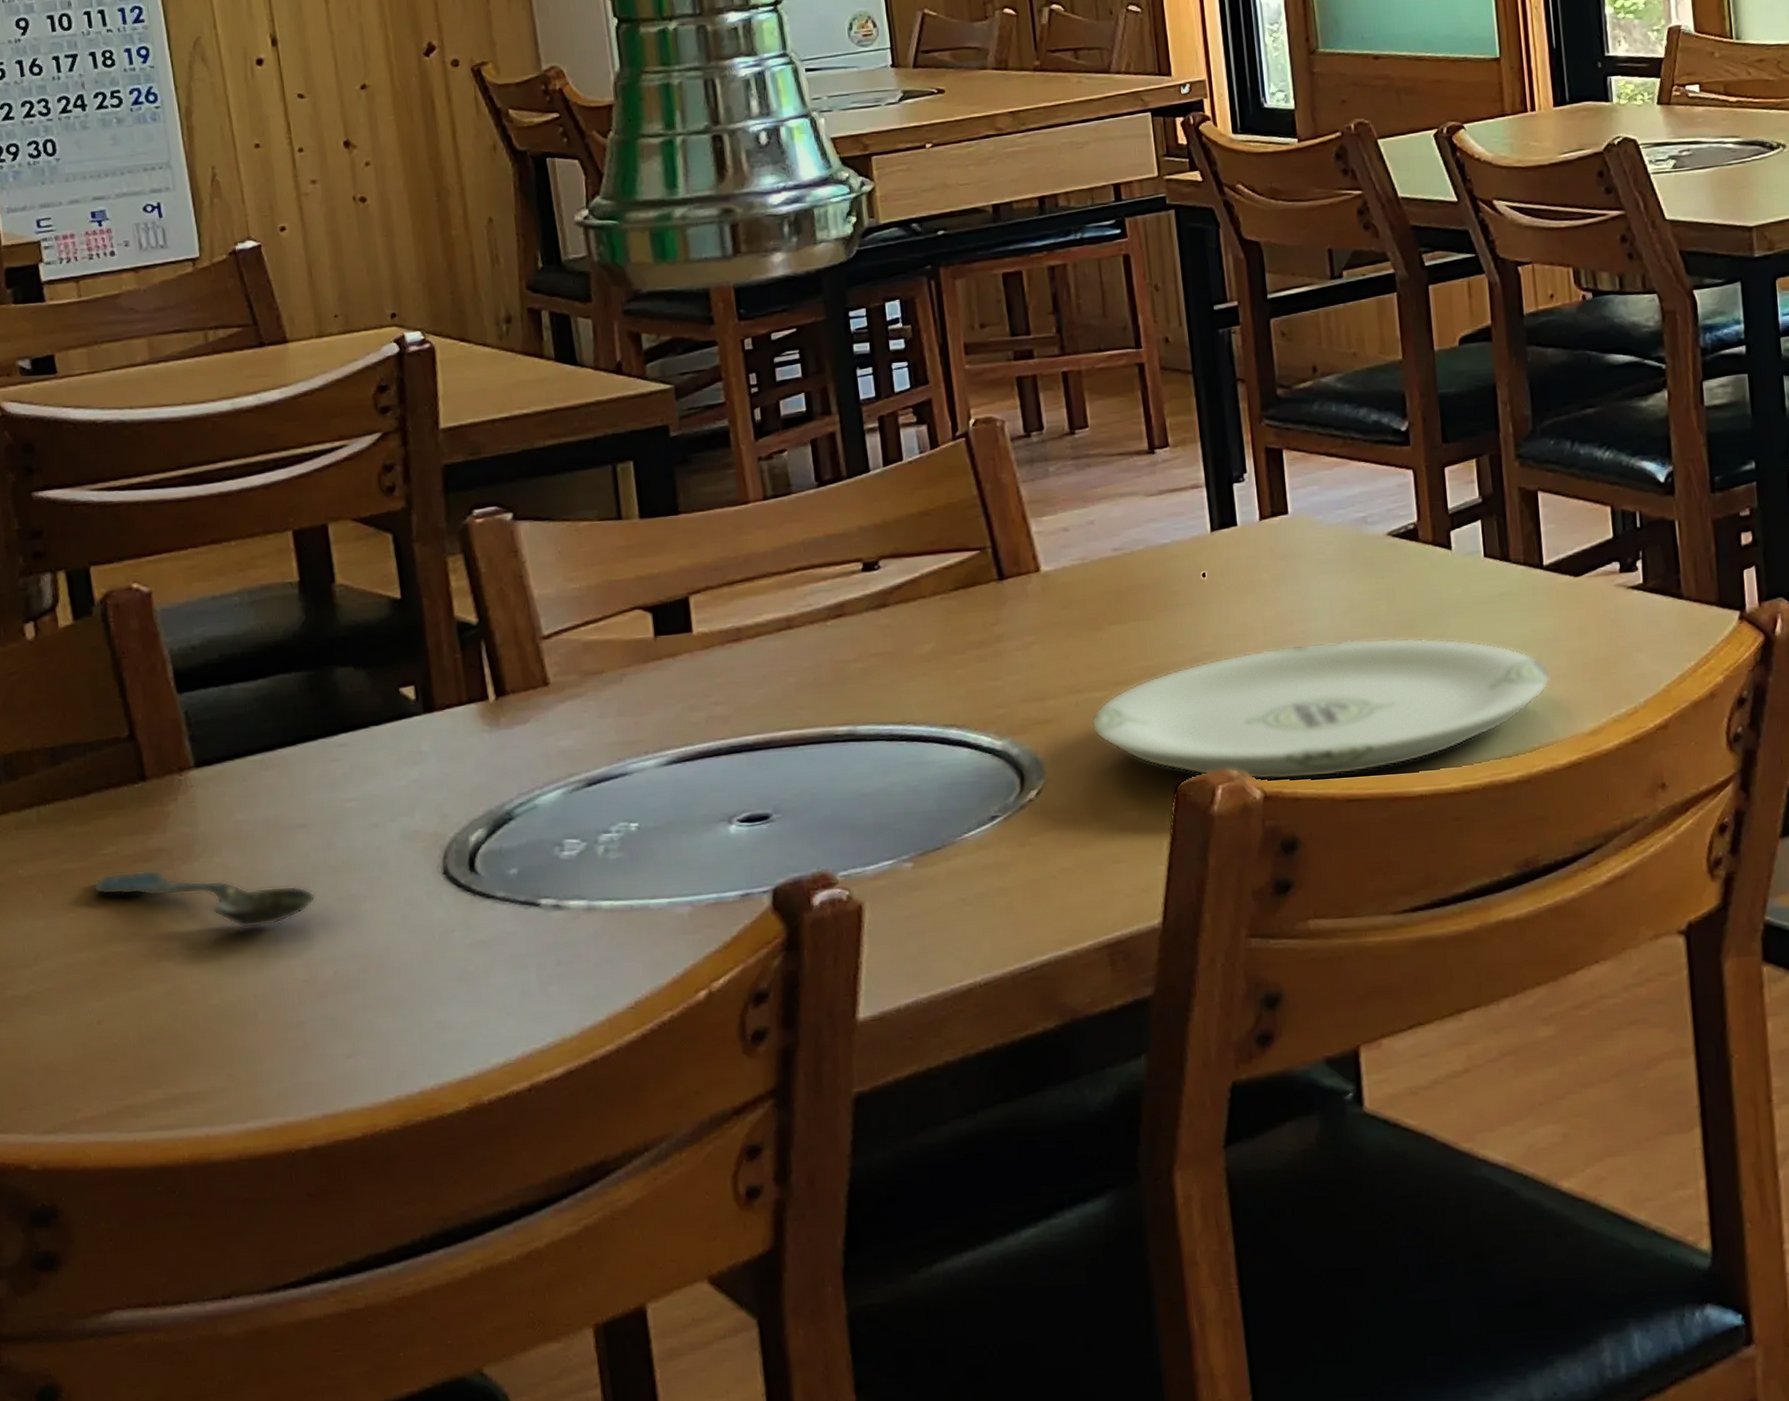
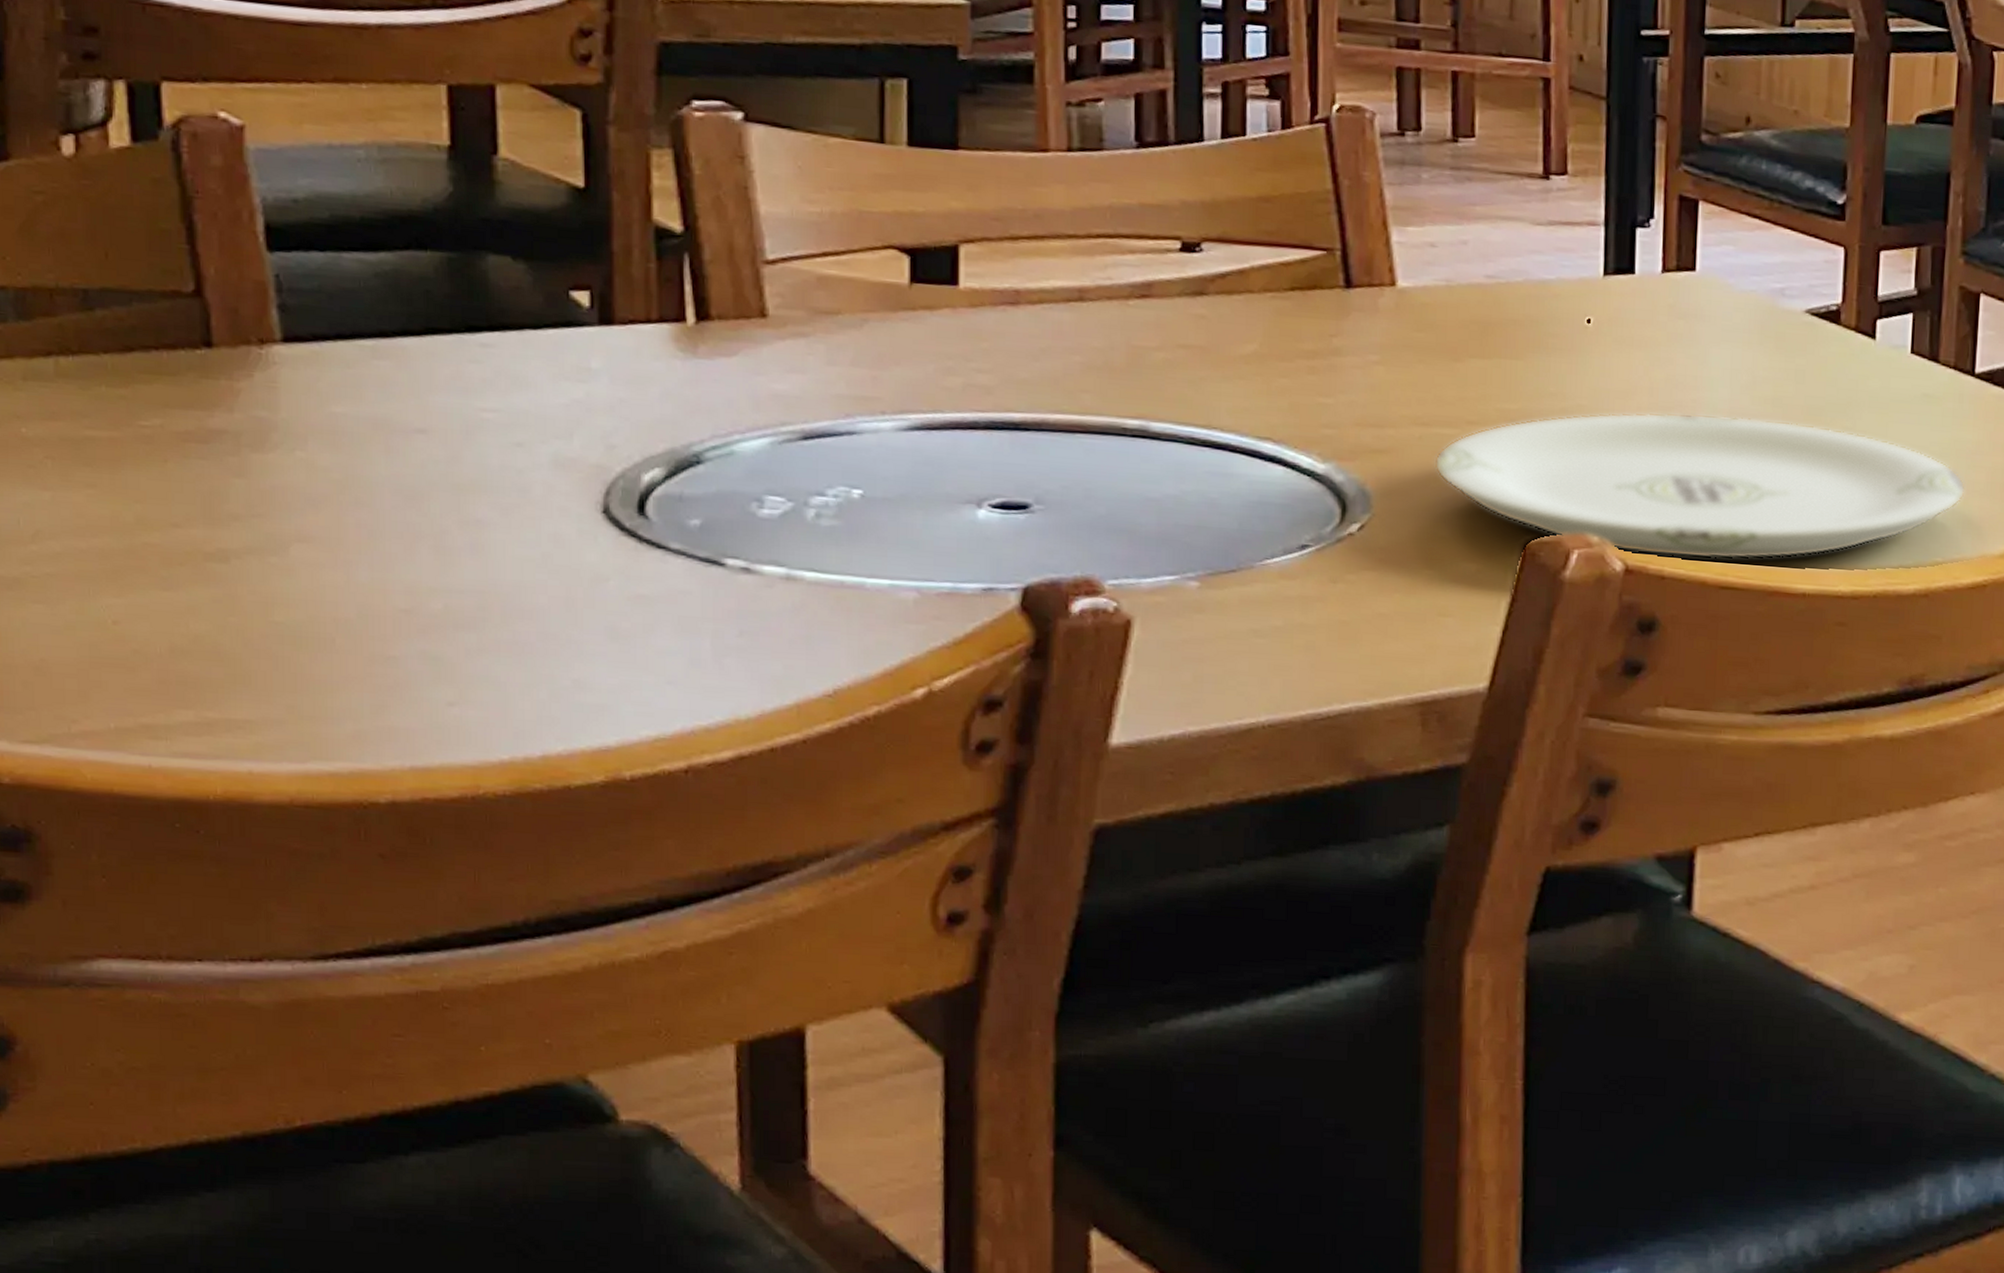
spoon: present [93,869,316,929] -> none [124,450,429,541]

